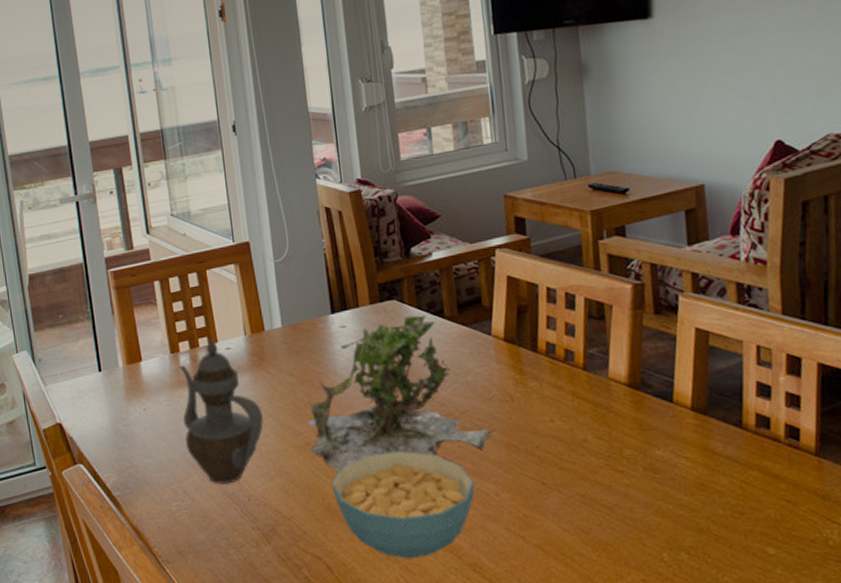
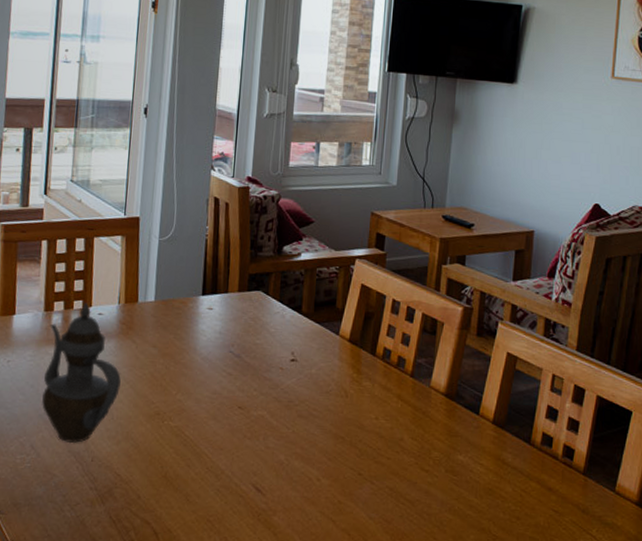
plant: present [307,315,494,472] -> none [159,307,326,443]
cereal bowl: present [331,450,475,559] -> none [172,429,300,532]

